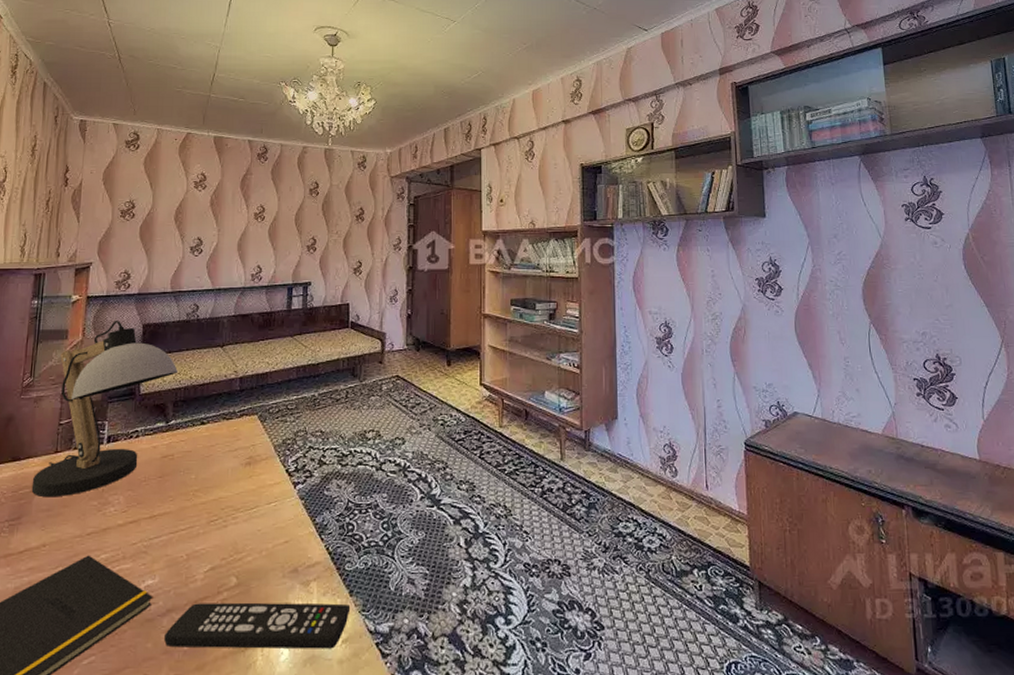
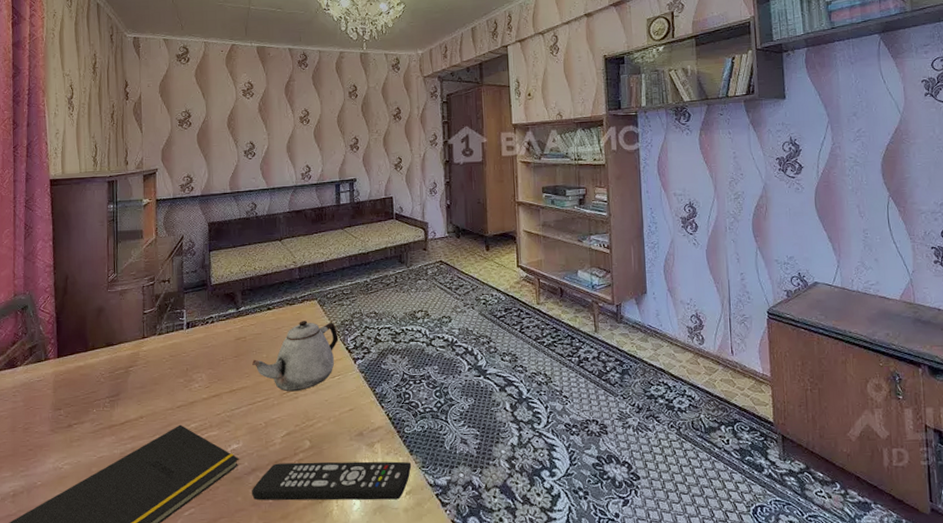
desk lamp: present [31,321,178,498] -> none [125,220,243,377]
teapot: none [178,438,278,519] -> present [252,321,339,392]

